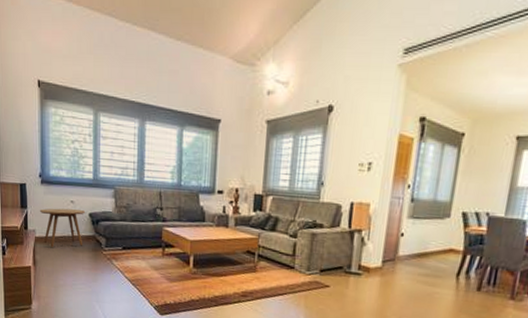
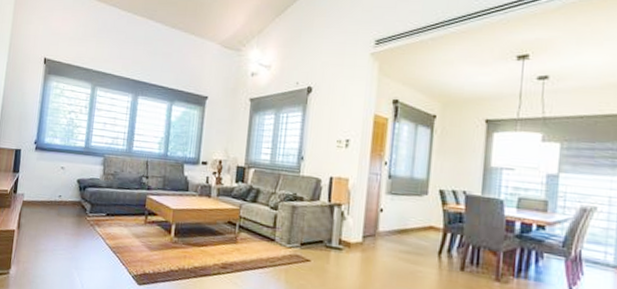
side table: present [39,208,85,248] -> none [30,173,74,213]

